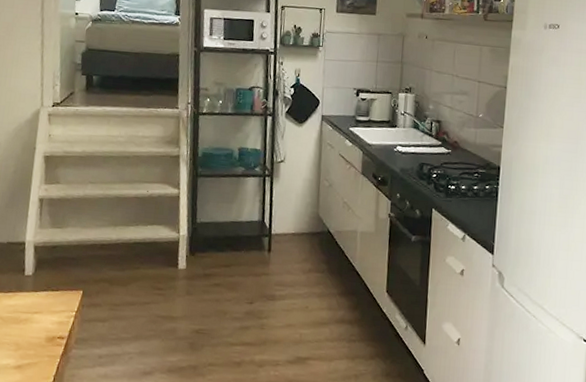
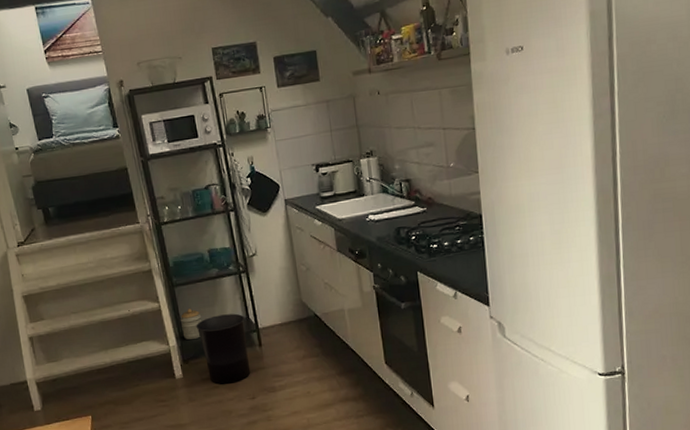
jar: none [195,201,219,233] -> present [180,308,202,340]
waste bin: none [210,213,260,284] -> present [196,313,251,384]

